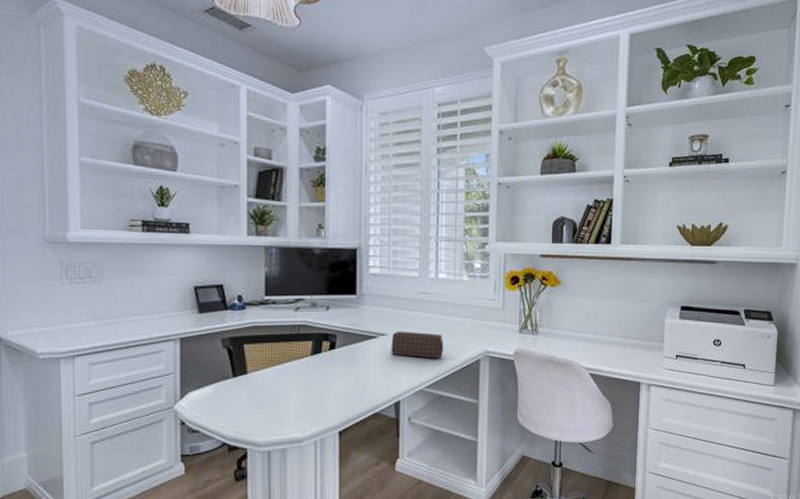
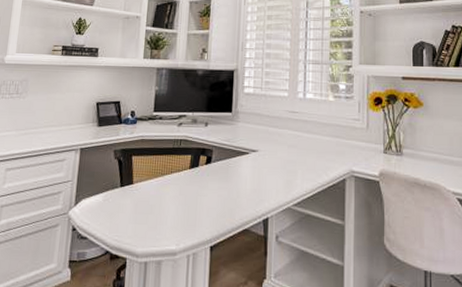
speaker: present [391,331,444,359] -> none [261,148,311,177]

